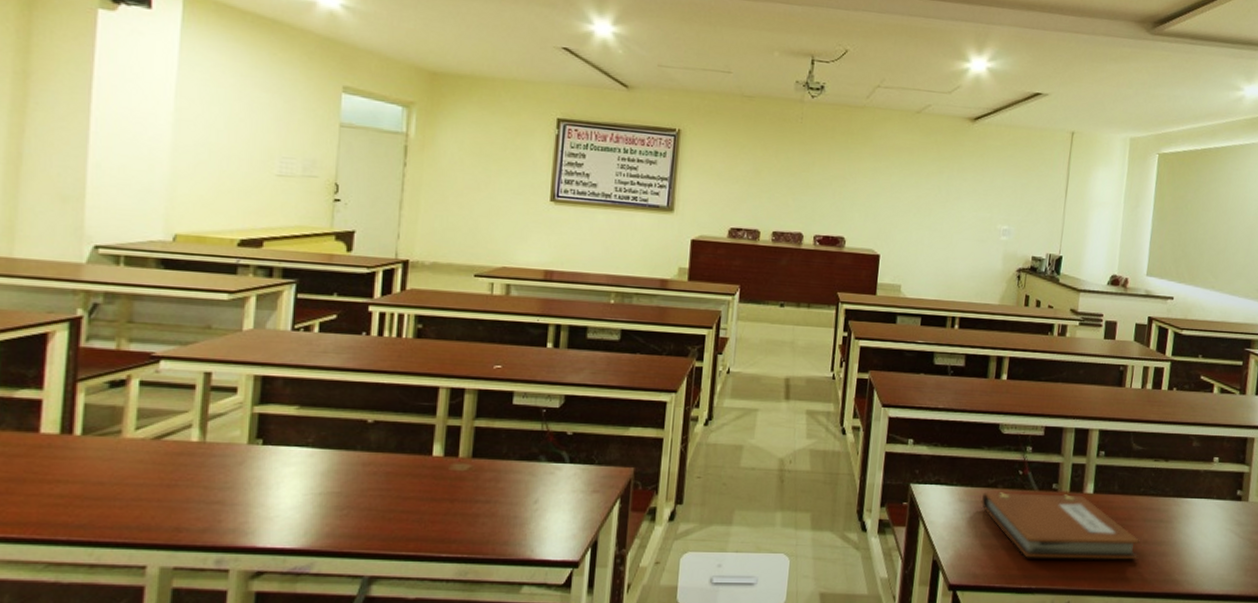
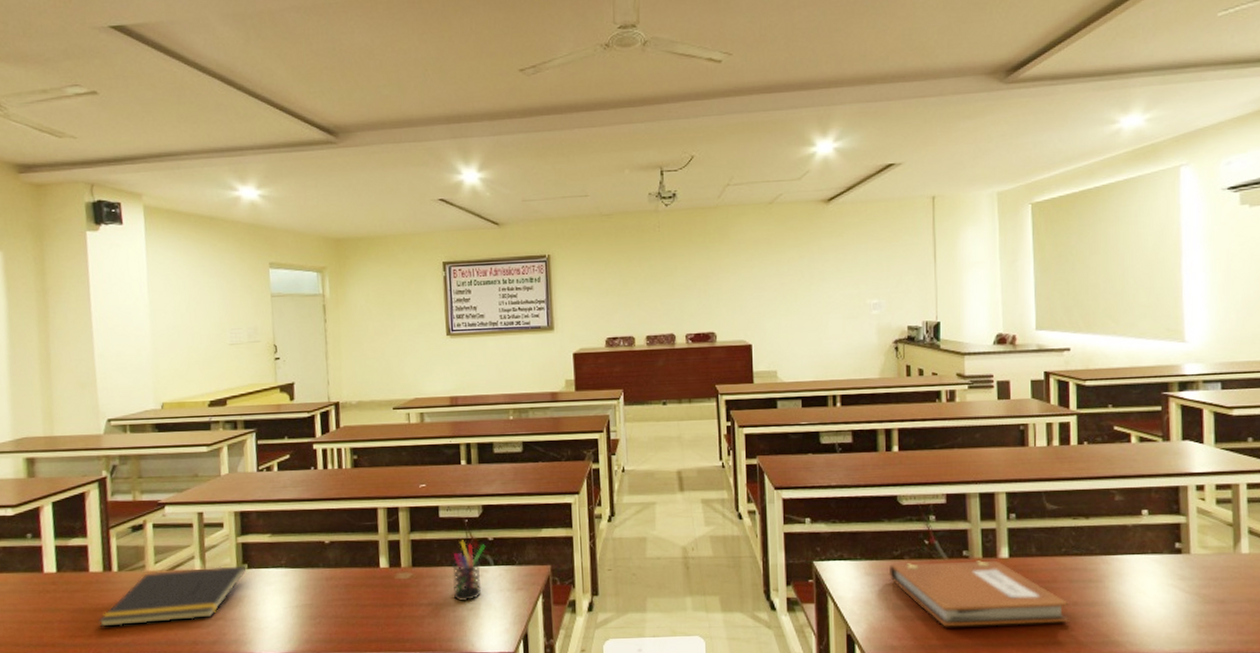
notepad: none [44,439,261,503] -> present [98,565,247,627]
pen holder: none [516,432,563,500] -> present [452,540,486,601]

